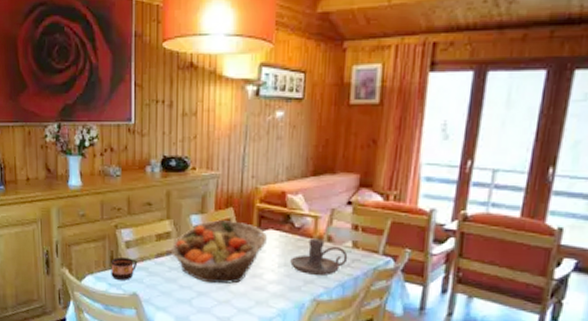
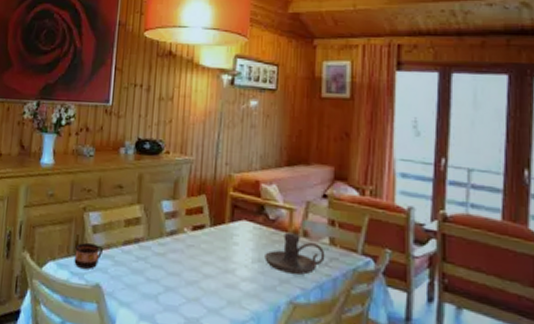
fruit basket: present [170,219,268,284] -> none [139,207,241,279]

